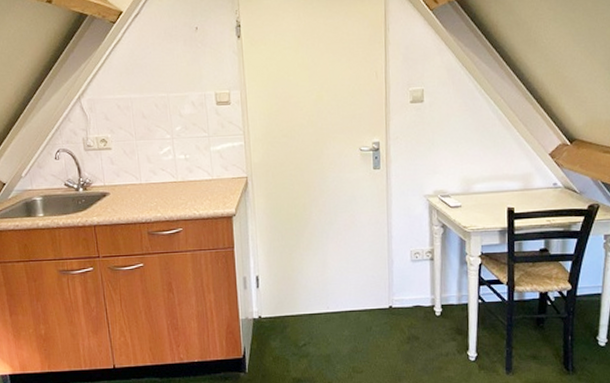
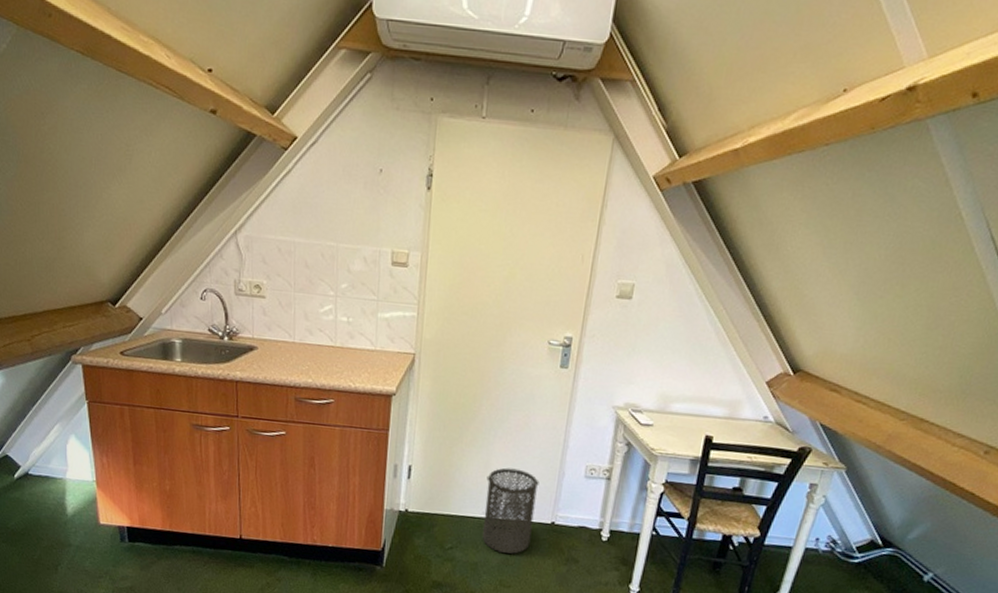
trash can: none [326,263,374,341] -> present [482,467,539,554]

